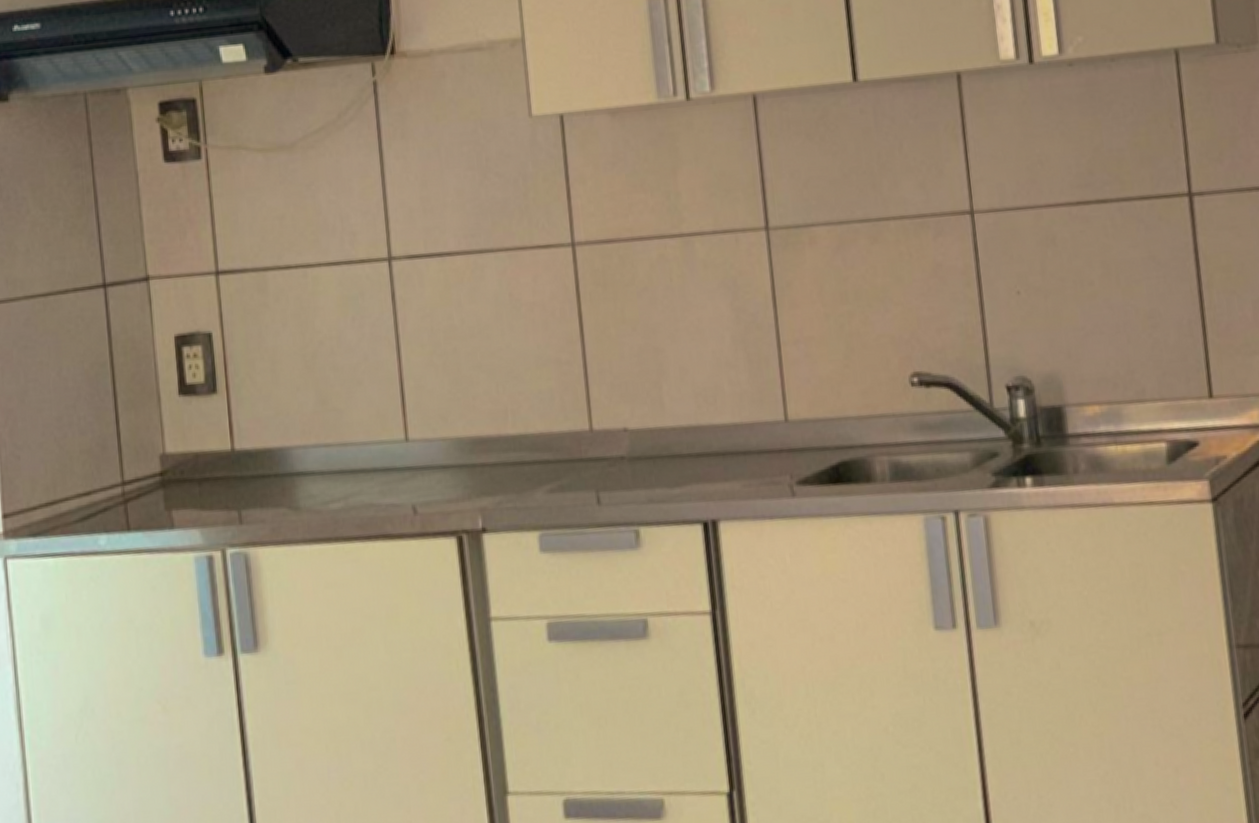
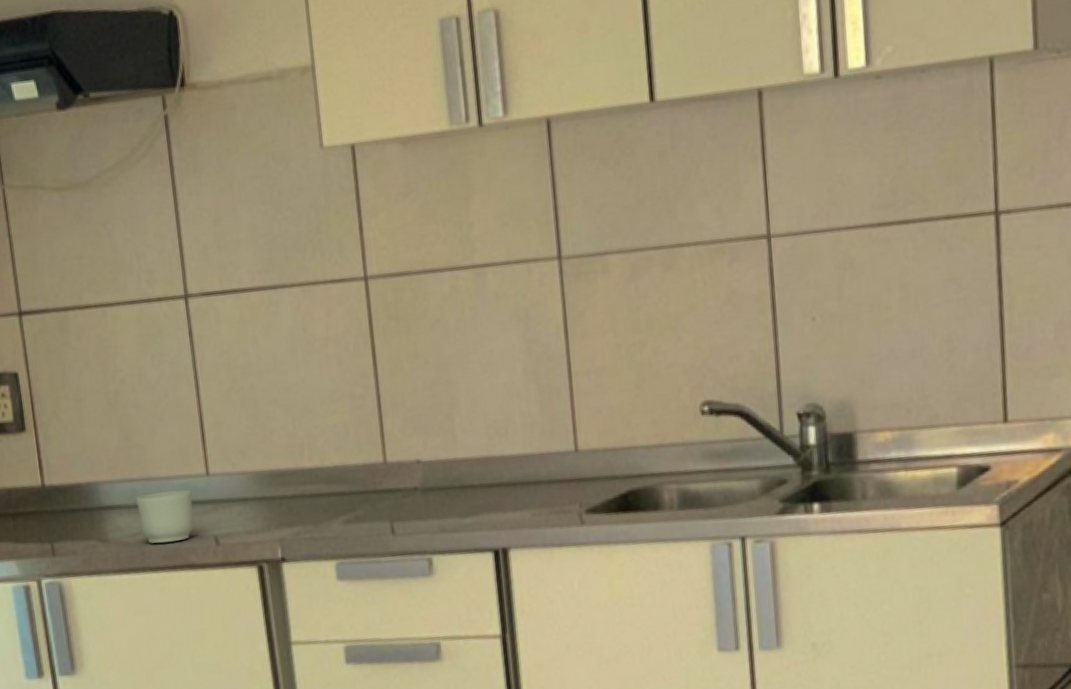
mug: none [330,456,392,512] -> present [135,490,195,544]

